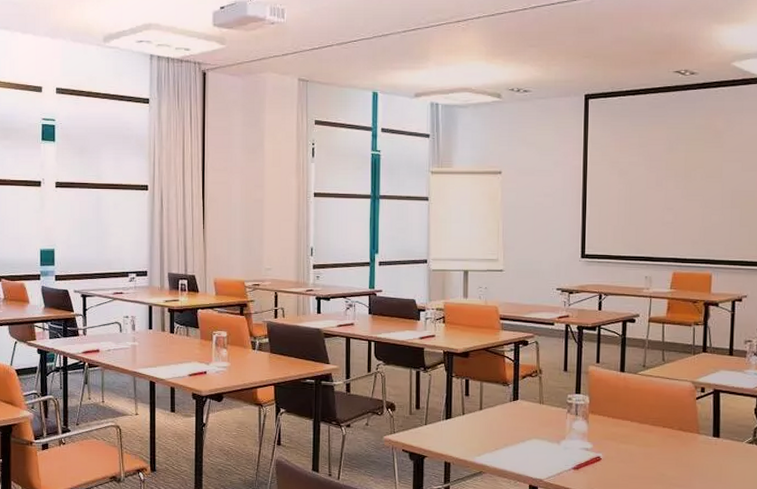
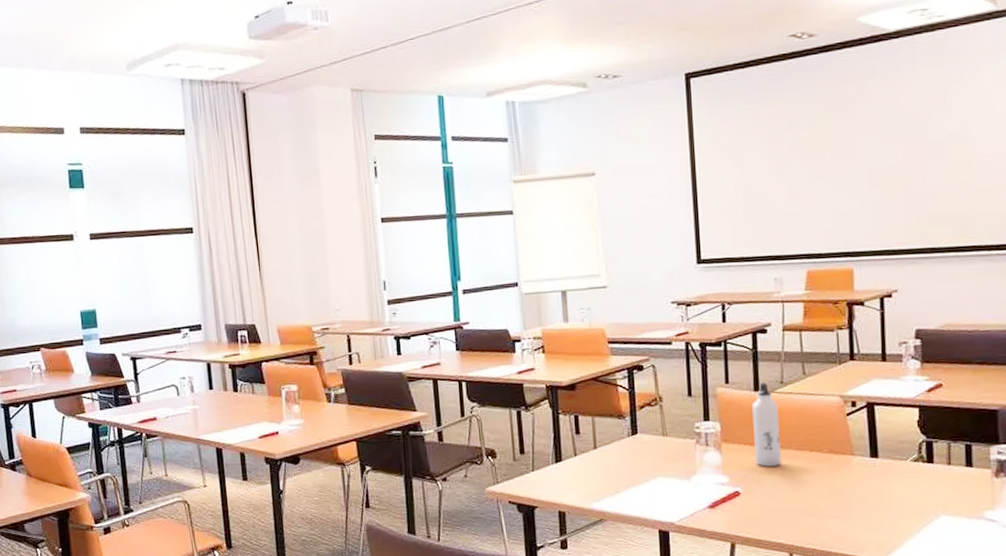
water bottle: none [616,364,640,438] -> present [752,382,781,467]

